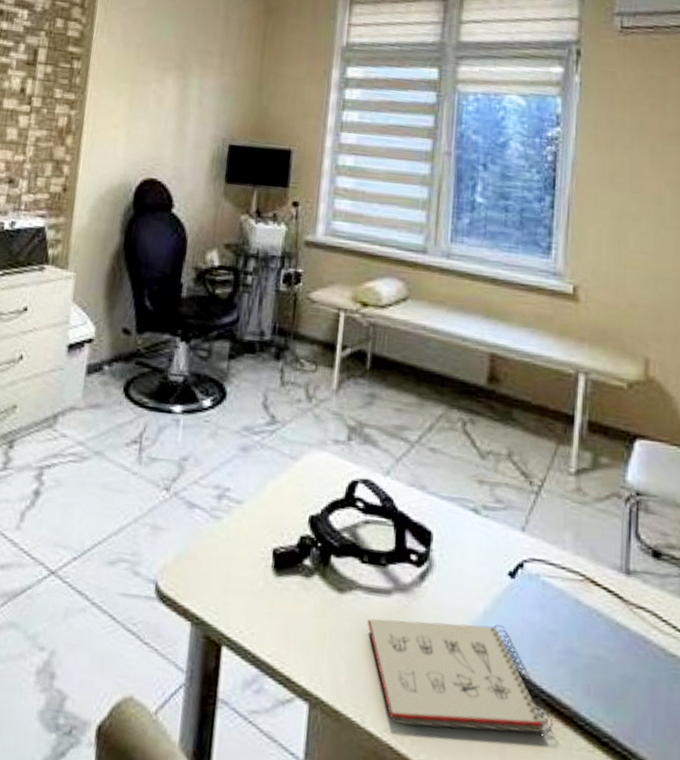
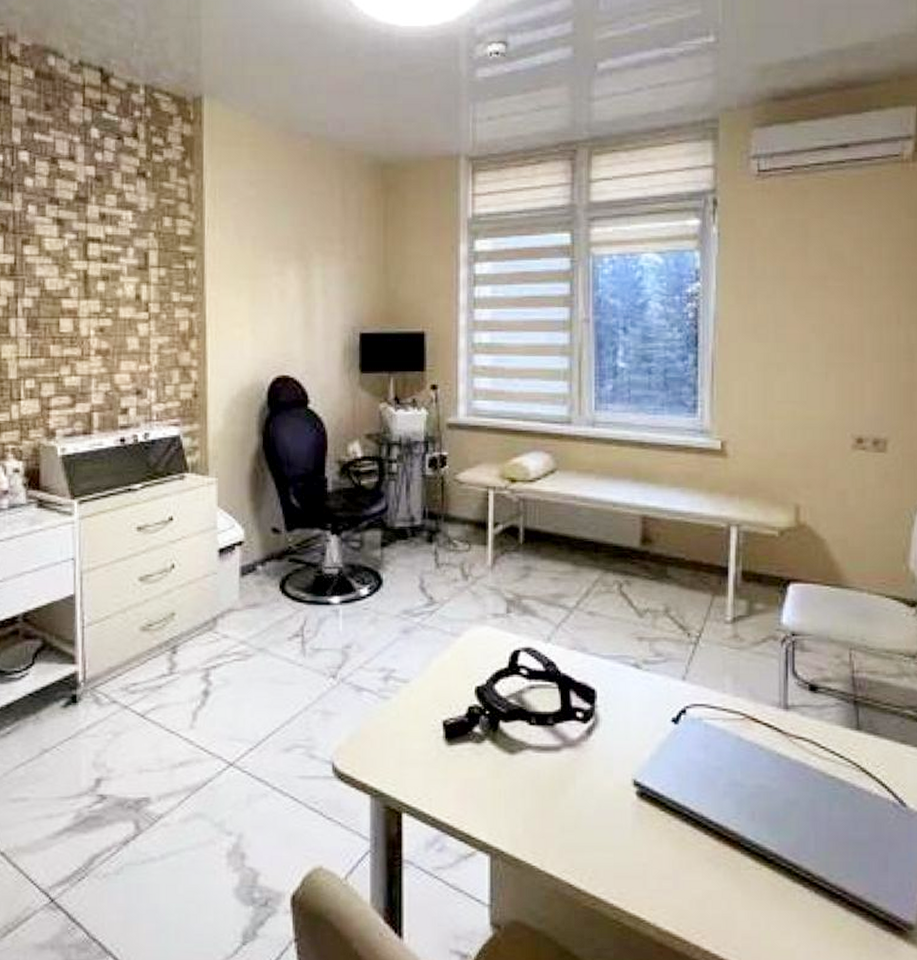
notepad: present [367,619,554,735] -> none [539,767,722,864]

